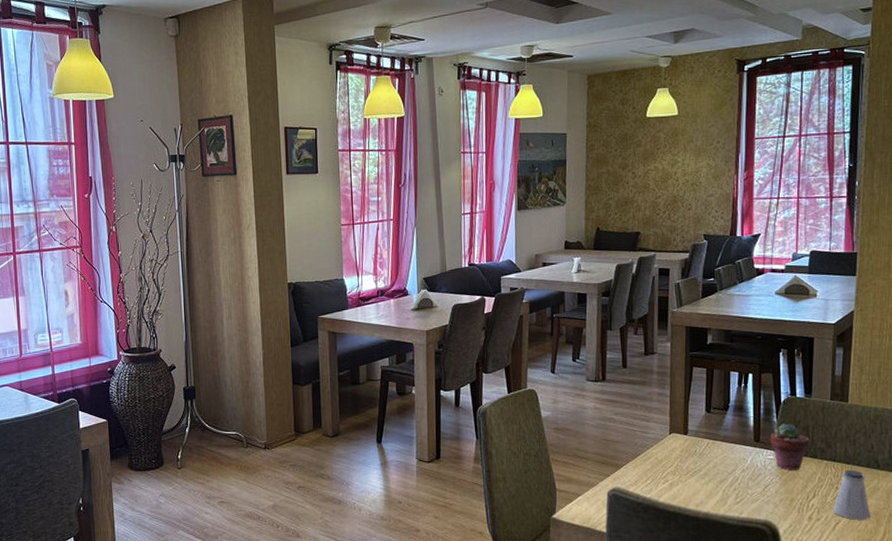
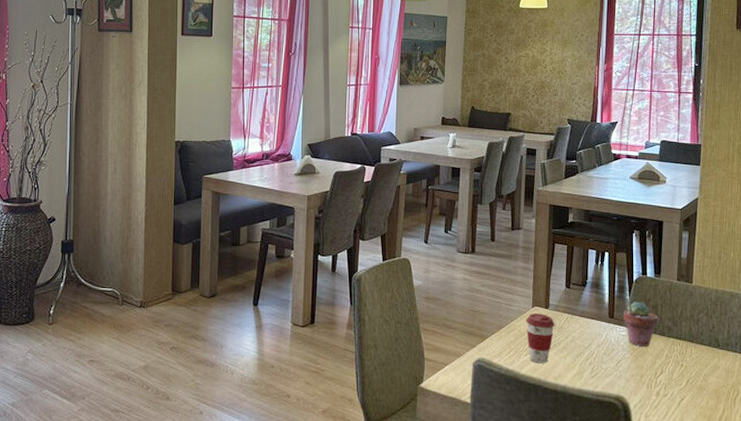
coffee cup: none [662,439,695,491] -> present [525,312,555,364]
saltshaker: present [833,469,870,520] -> none [678,348,711,397]

